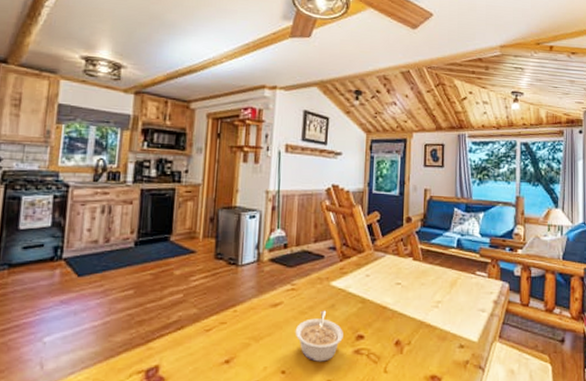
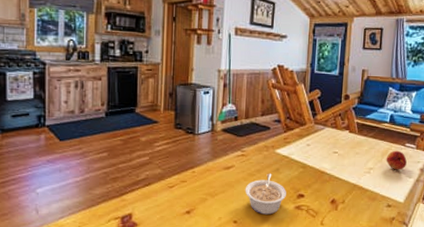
fruit: none [455,280,478,303] -> present [386,150,407,170]

